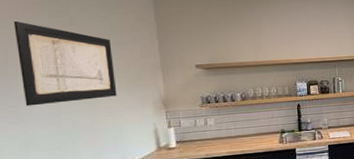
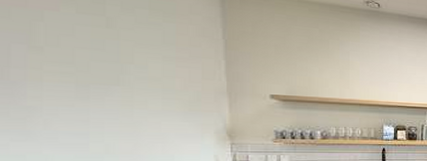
wall art: present [13,21,117,106] -> none [19,11,168,122]

